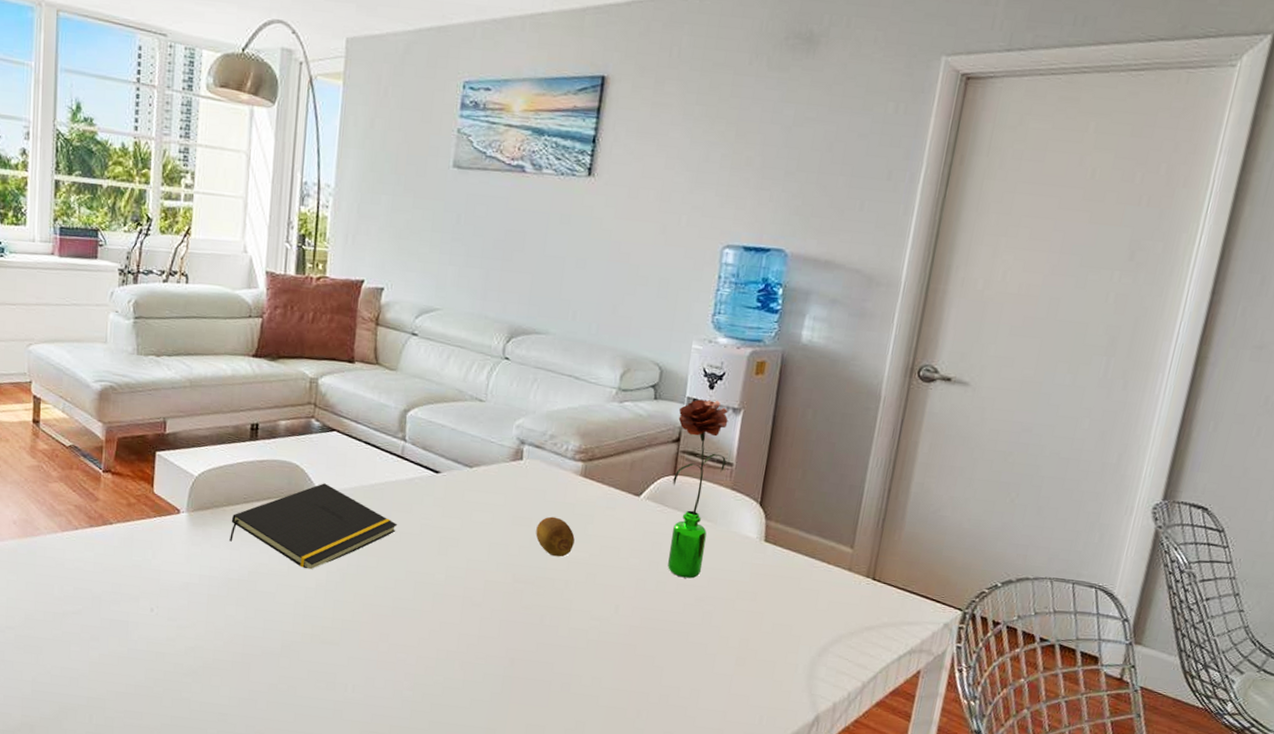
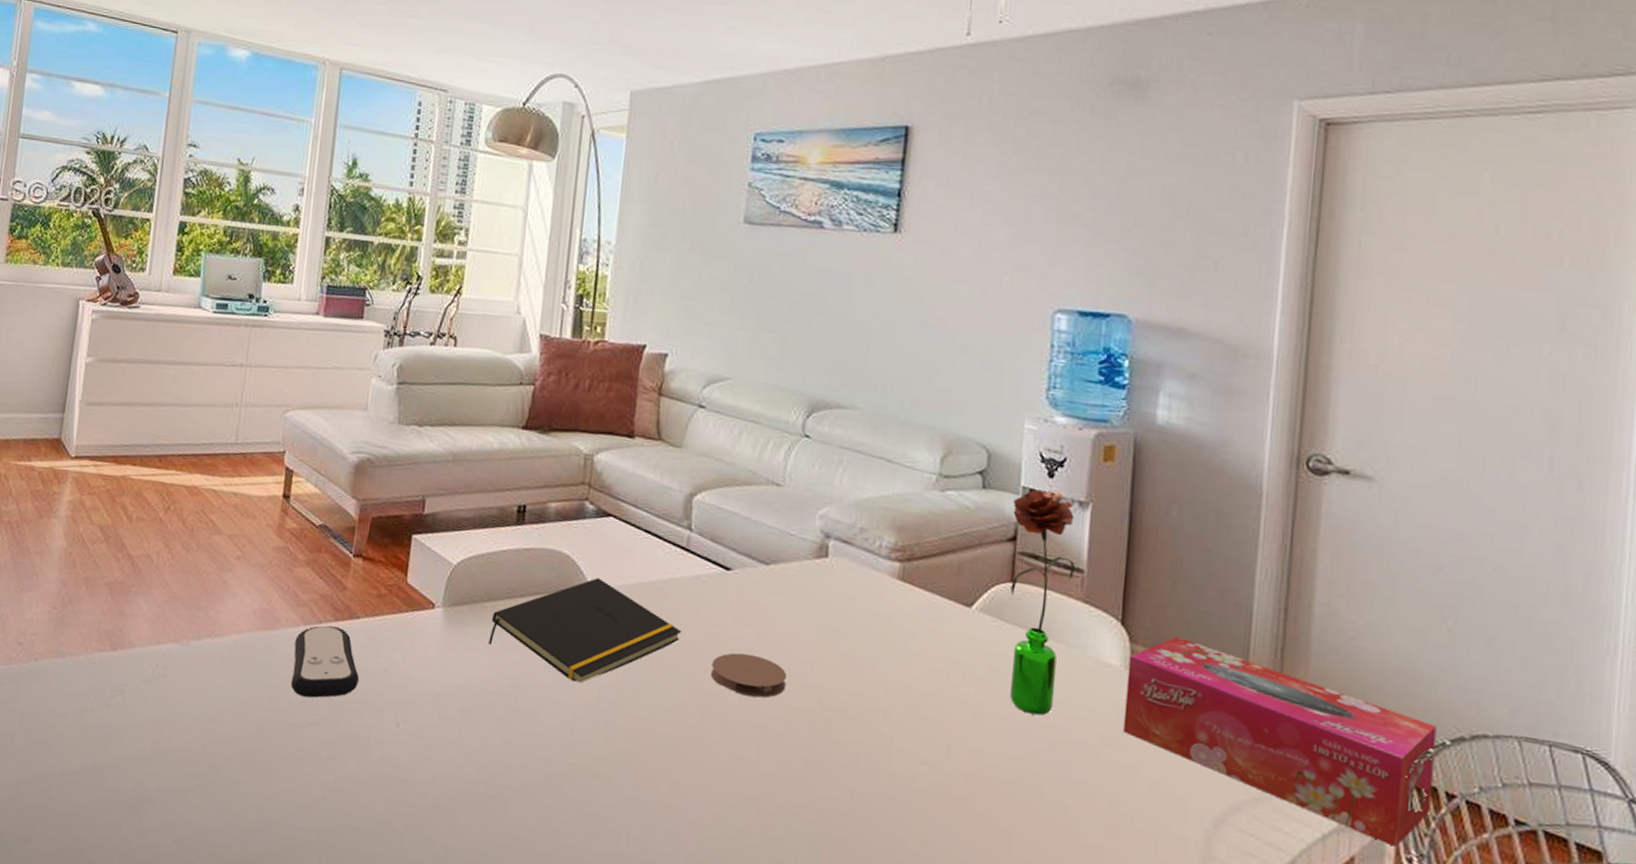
remote control: none [53,531,116,592] -> present [290,625,360,698]
coaster: none [422,540,486,575] -> present [710,652,787,698]
fruit: present [536,516,575,557] -> none [846,628,894,680]
tissue box: none [754,513,993,662] -> present [1122,636,1437,847]

